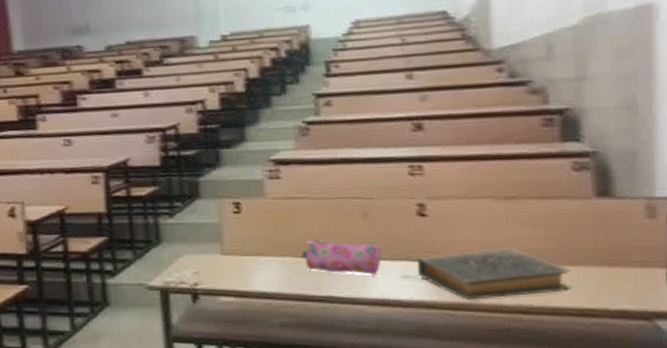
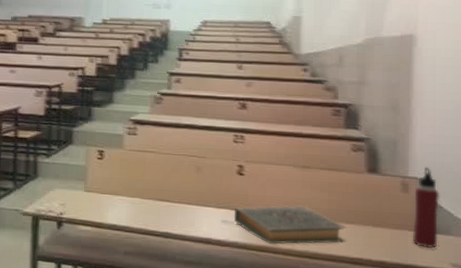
pencil case: present [301,239,381,275] -> none [147,186,208,218]

